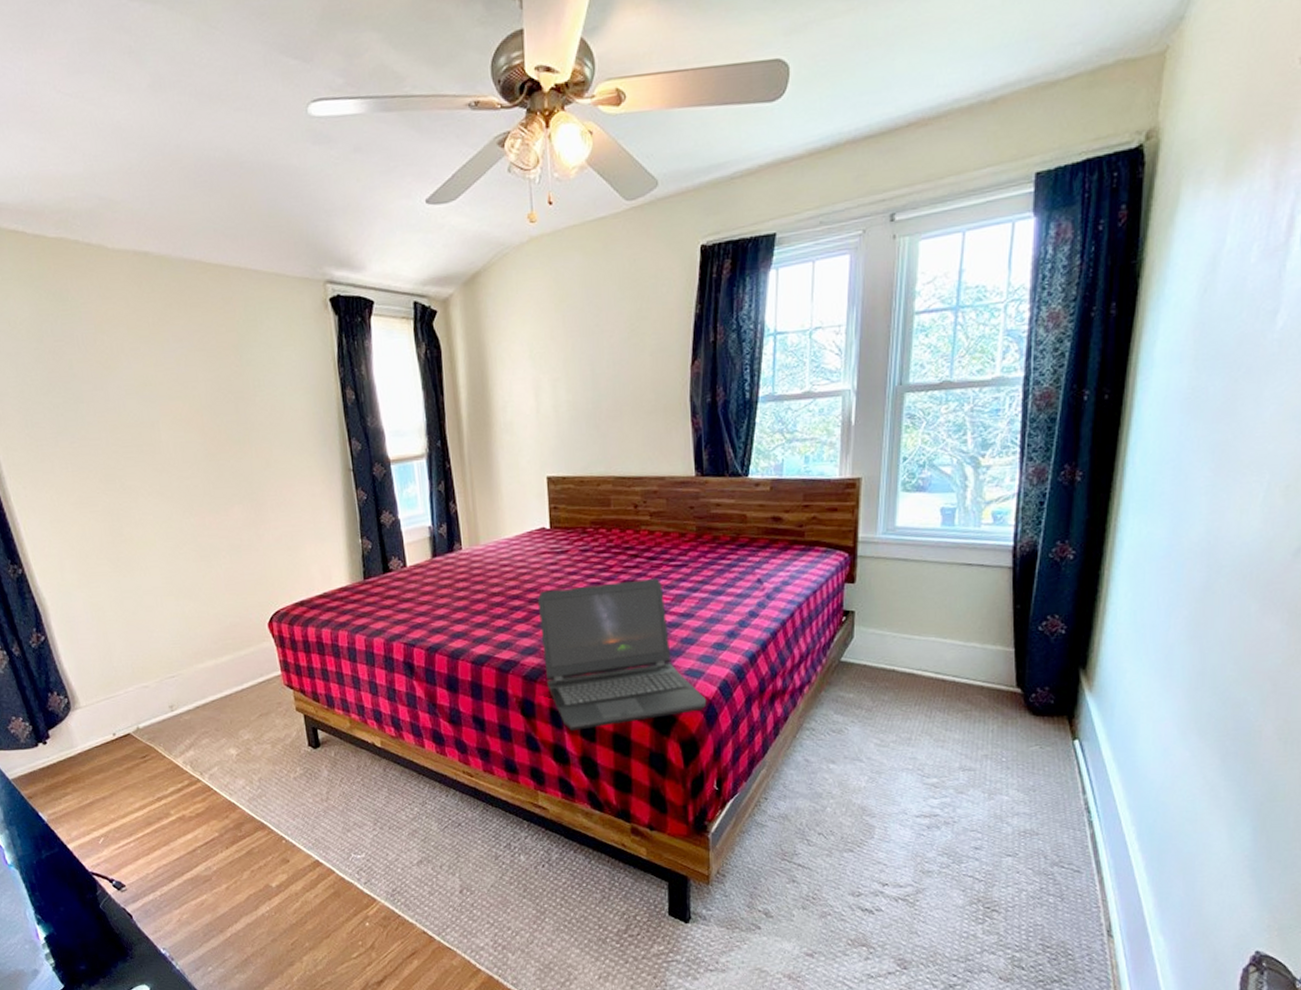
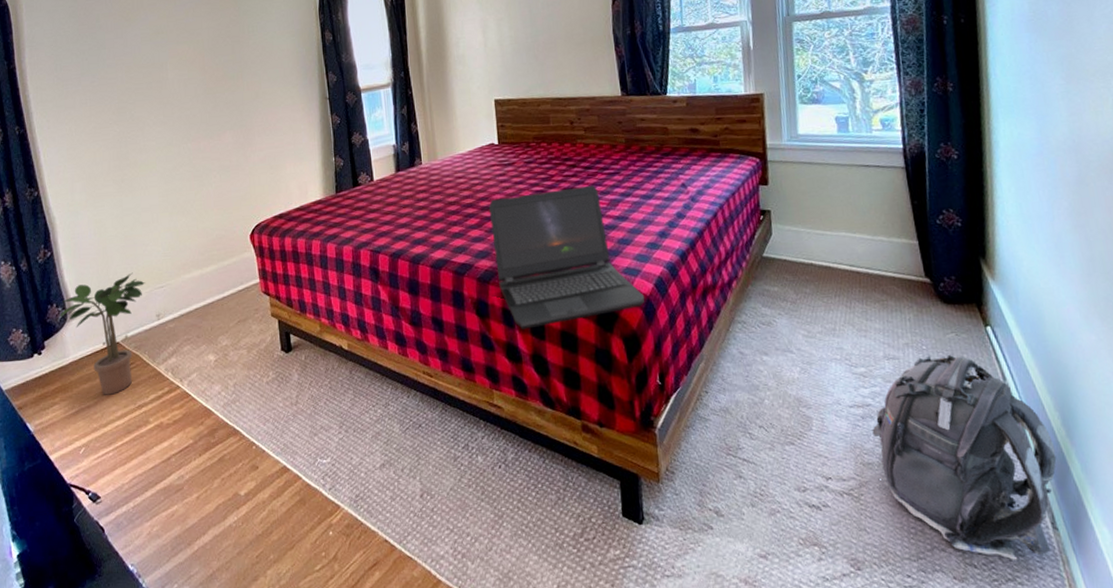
potted plant: none [62,660,155,787] -> present [60,272,146,395]
backpack: none [936,767,1125,963] -> present [872,354,1057,560]

